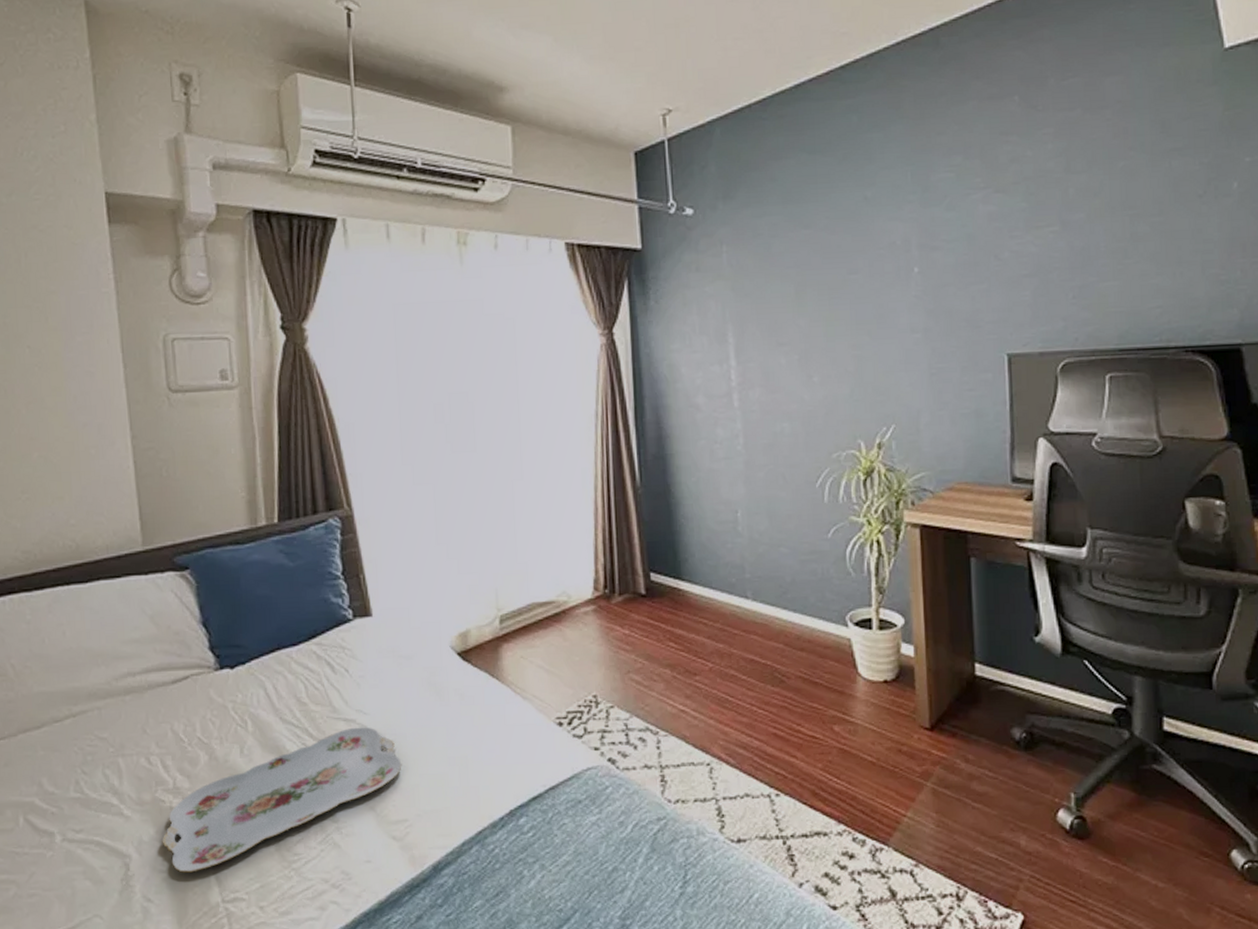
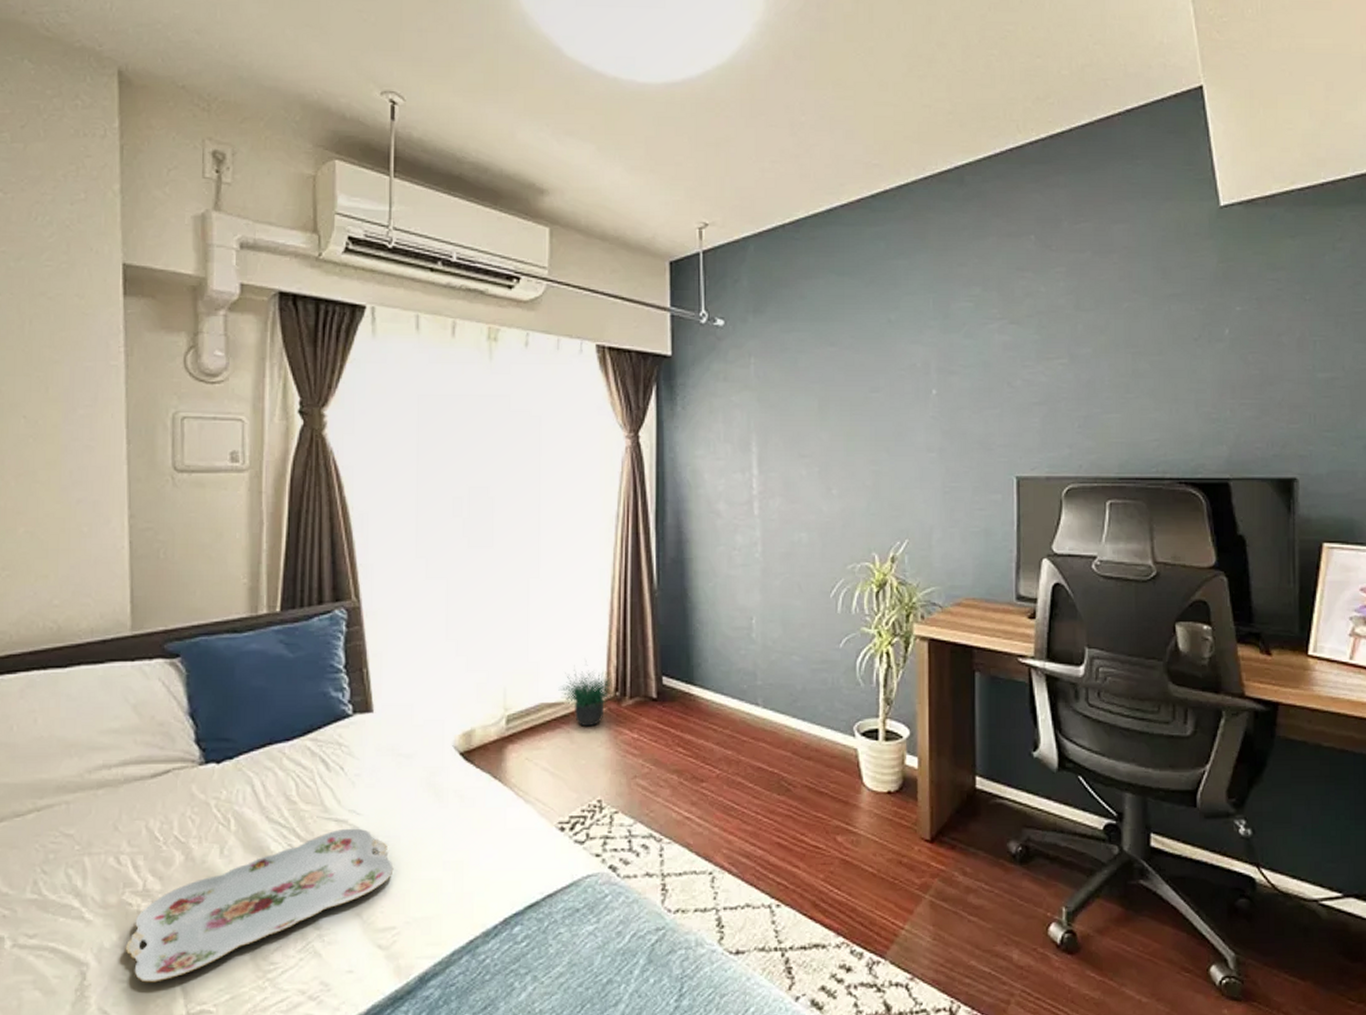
potted plant: none [548,560,604,624] -> present [558,661,615,727]

